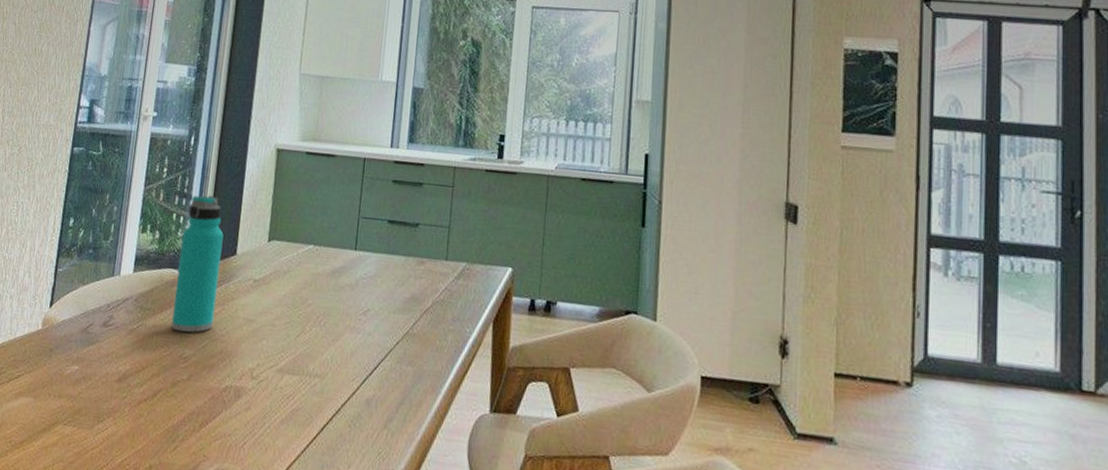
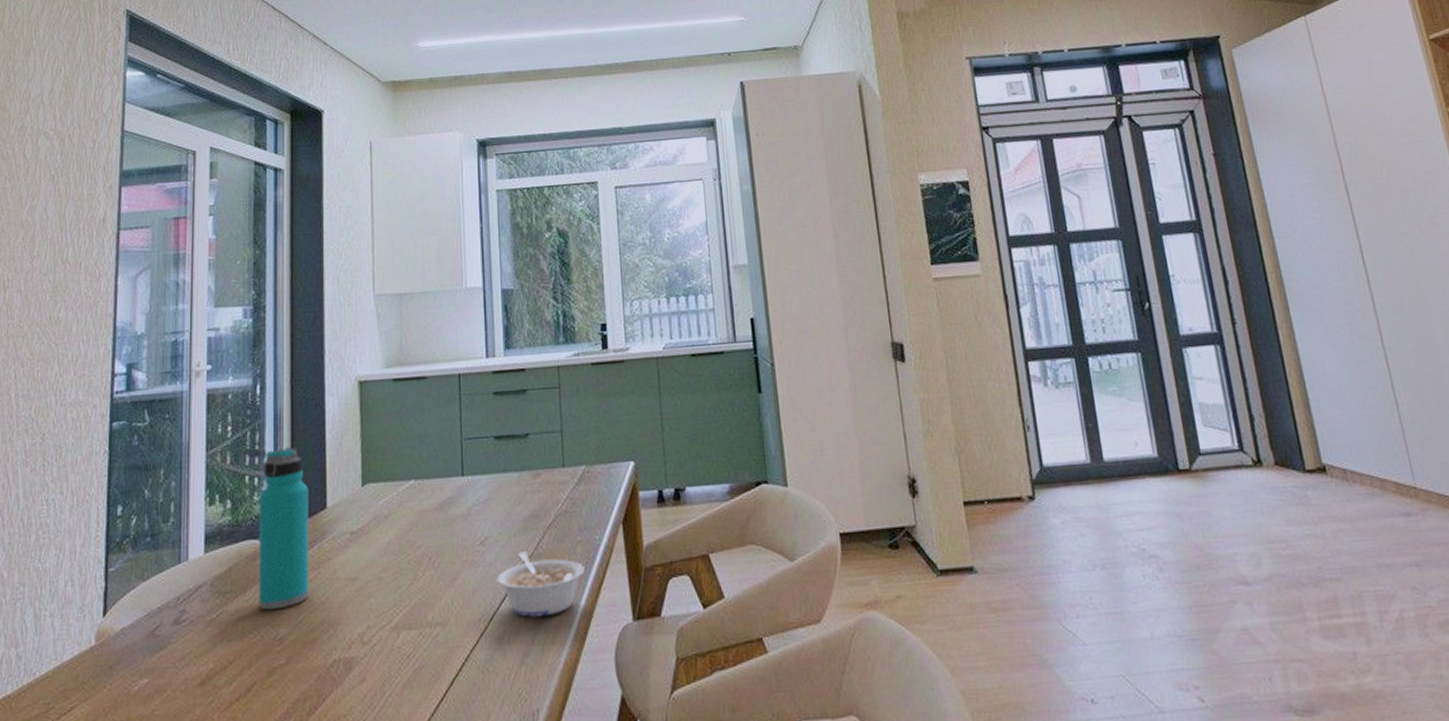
legume: none [373,328,453,391] -> present [497,551,585,618]

